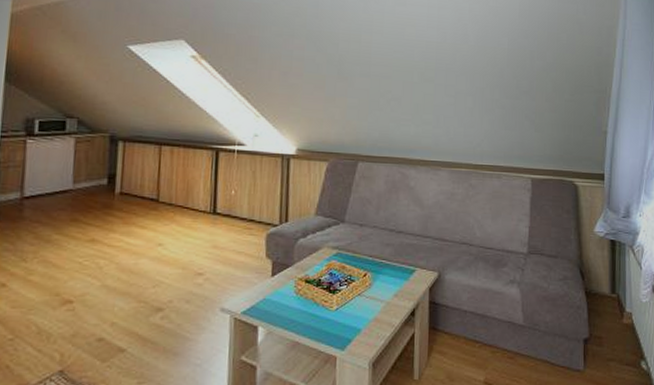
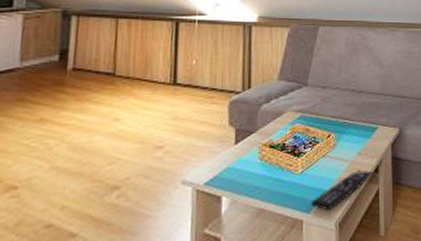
remote control: none [345,311,409,350] -> present [311,169,373,211]

